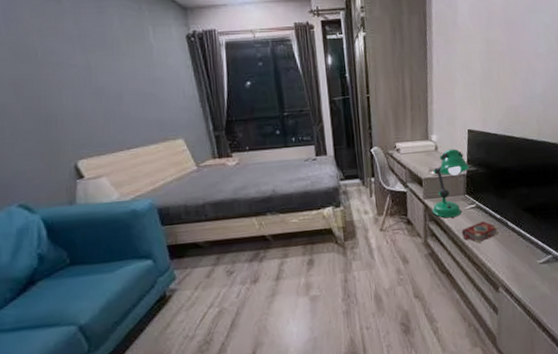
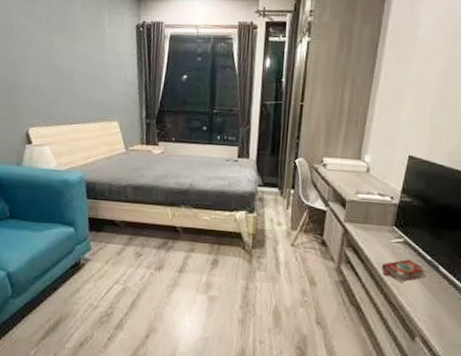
desk lamp: present [433,148,469,218] -> none [352,173,403,249]

